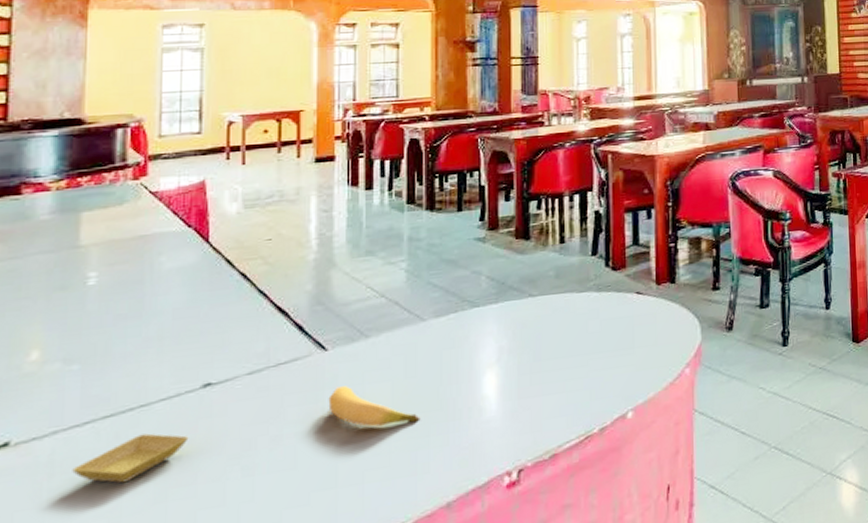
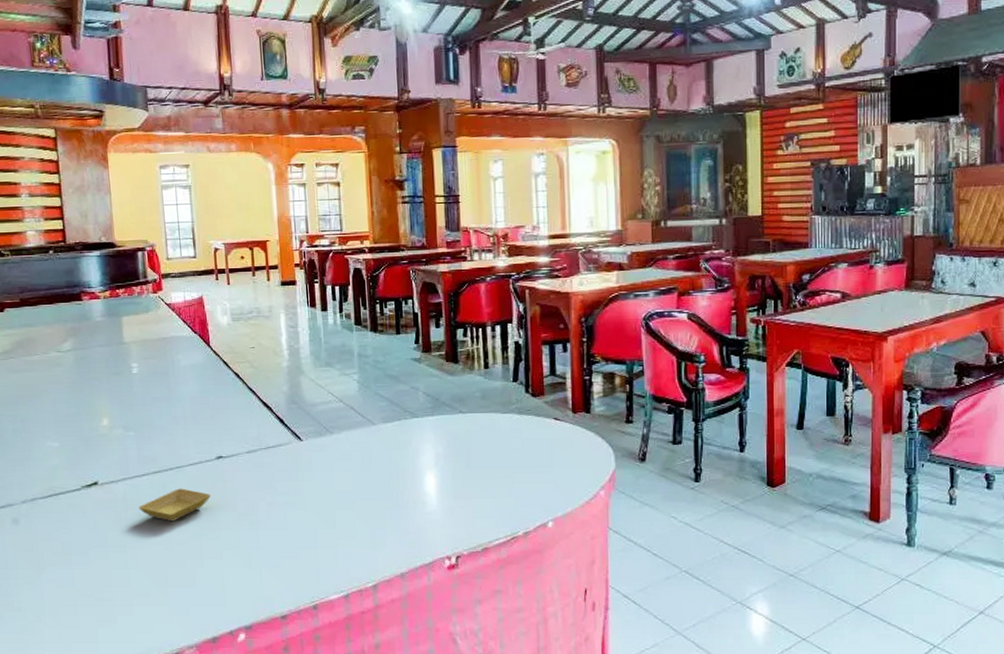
banana: present [328,386,420,427] -> none [306,470,377,506]

